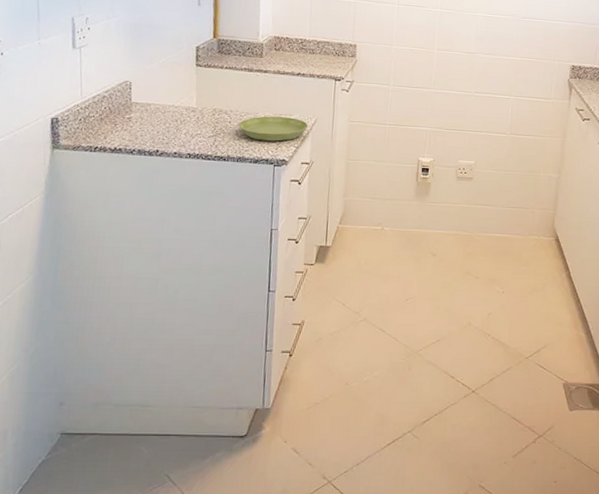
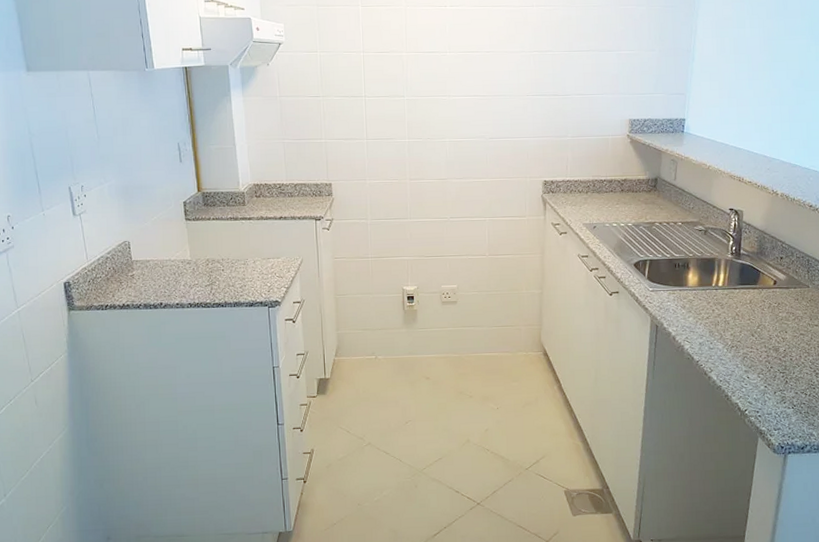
saucer: present [238,116,308,142] -> none [230,260,295,285]

